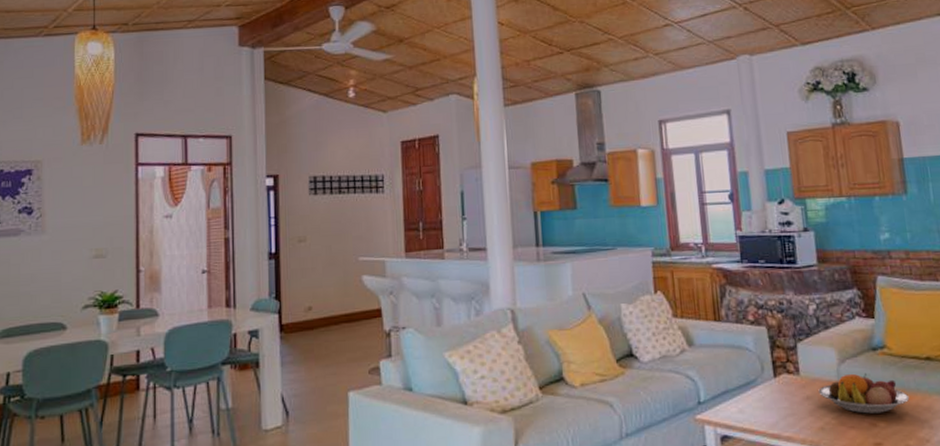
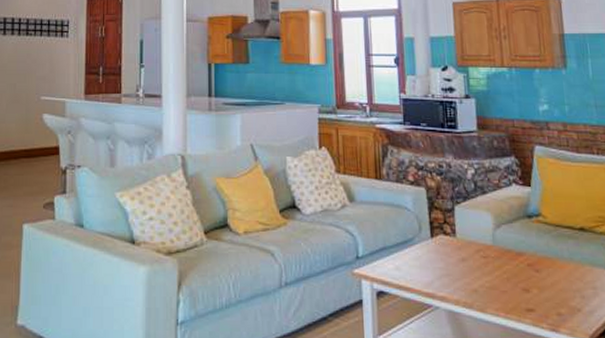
fruit bowl: present [818,372,910,414] -> none [473,239,563,280]

